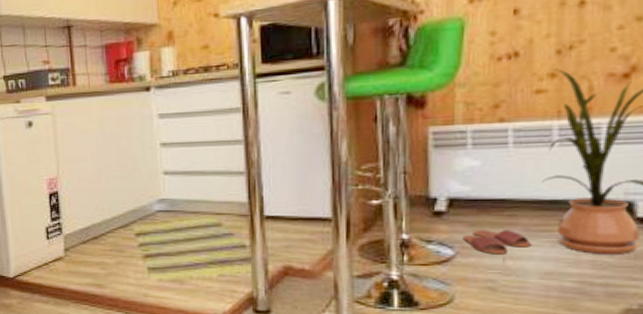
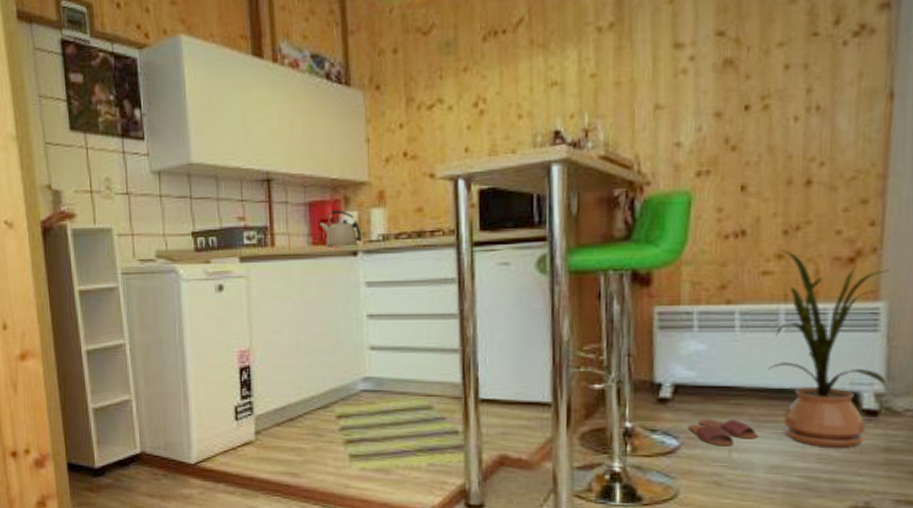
kettle: none [115,50,154,85] -> present [319,209,362,247]

